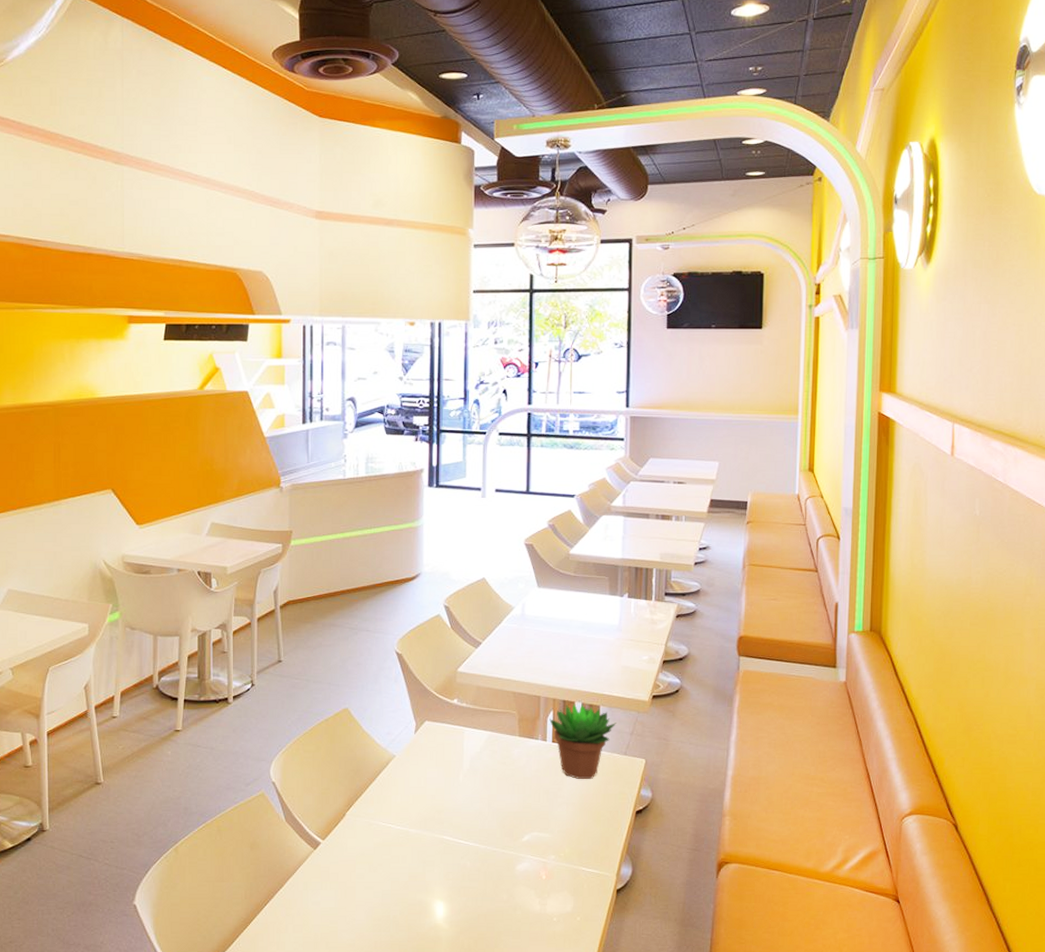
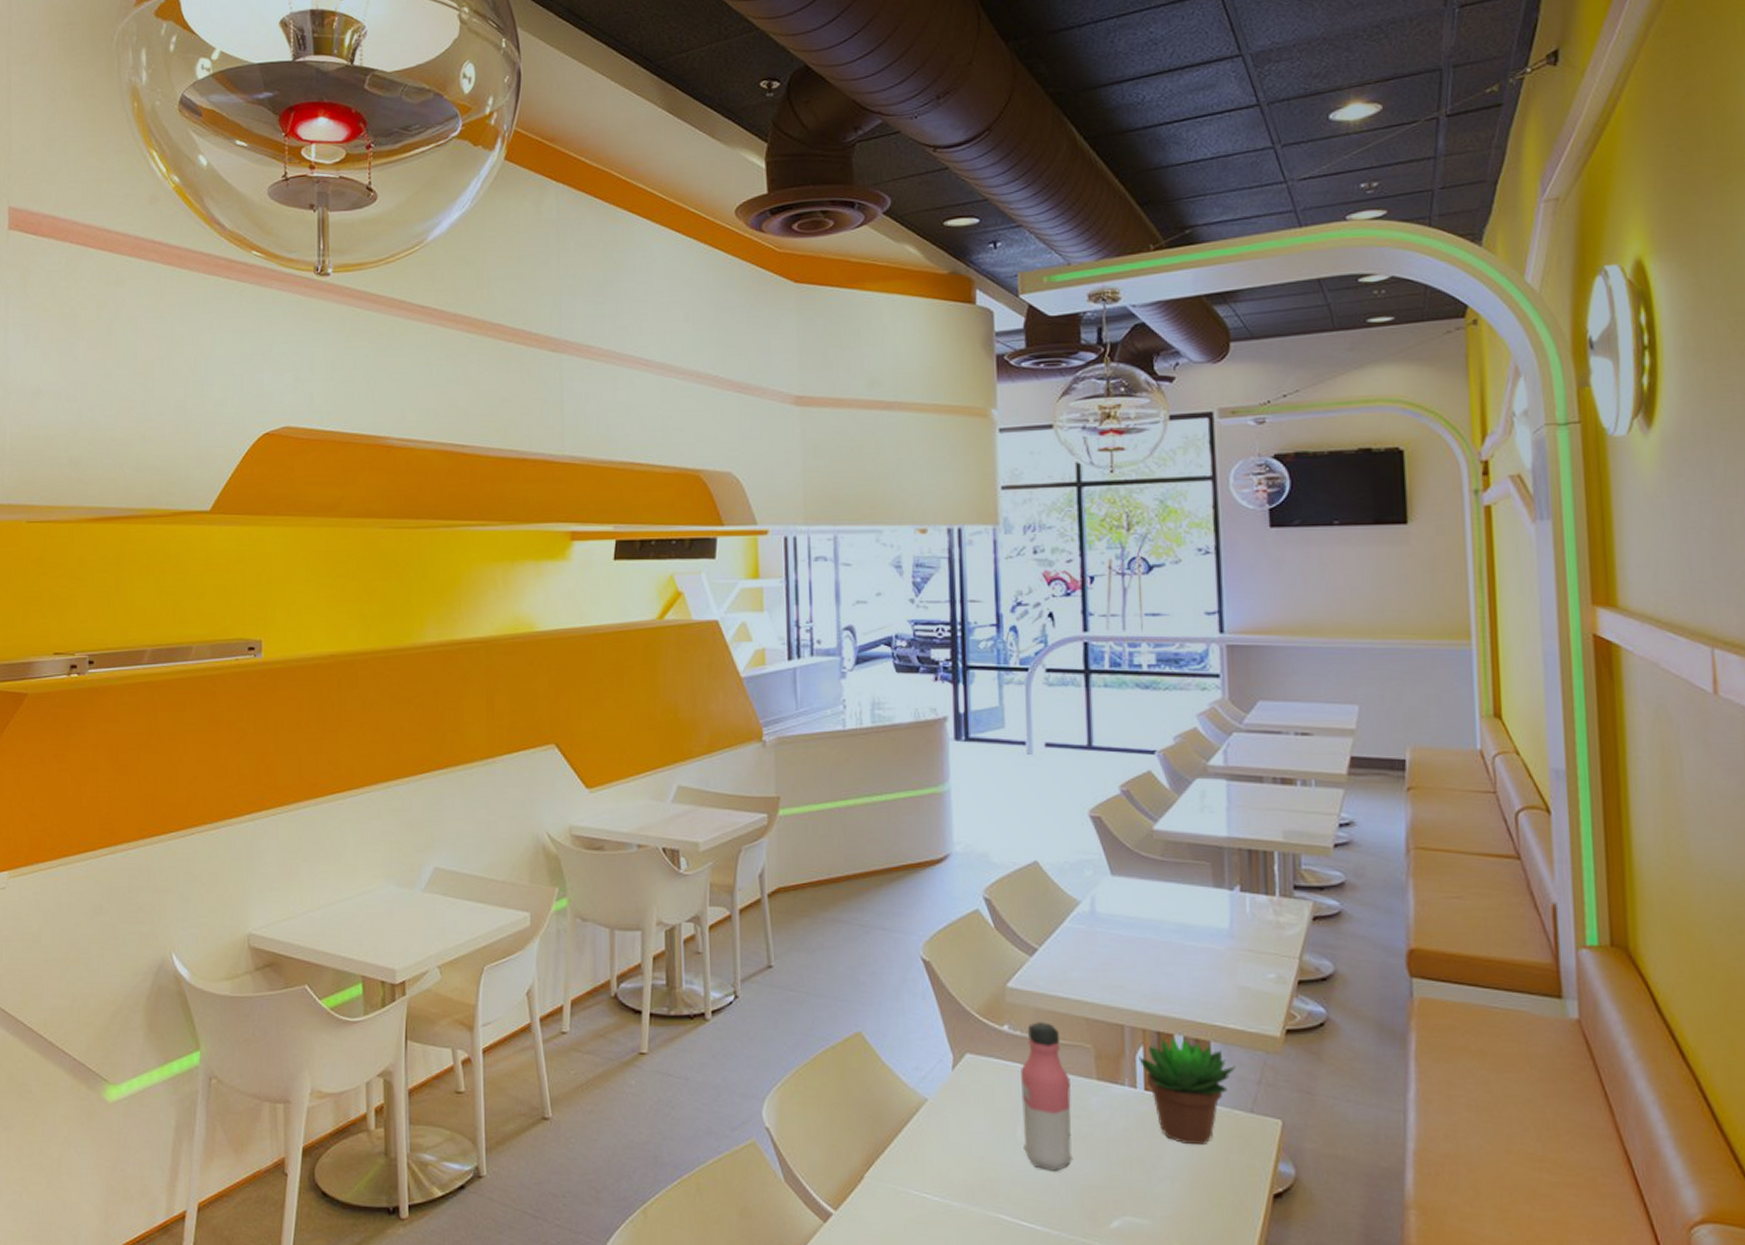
water bottle: none [463,696,501,803] -> present [1020,1022,1073,1171]

